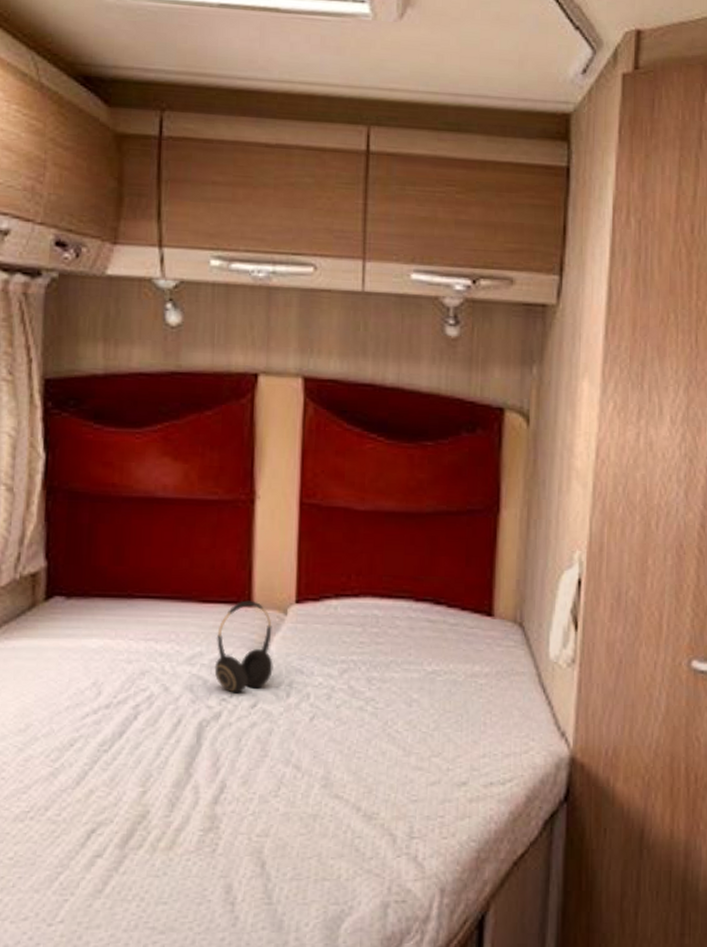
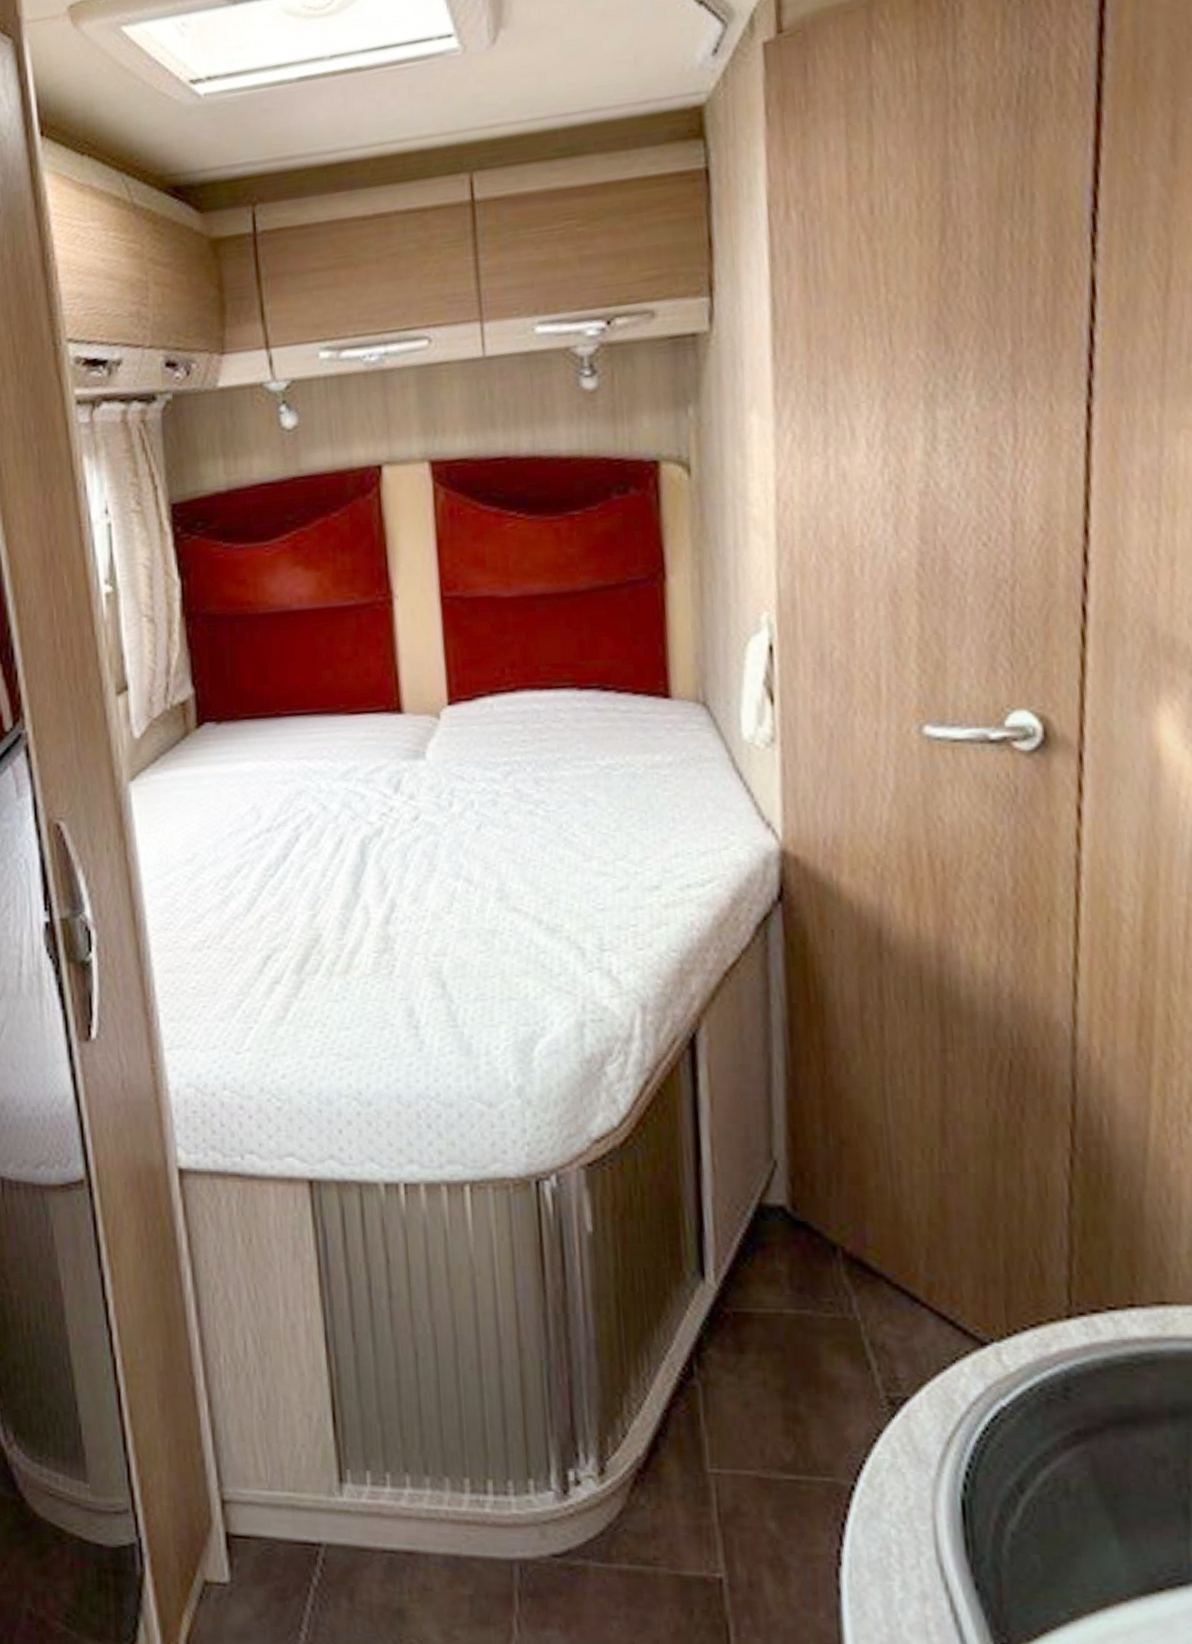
headphones: present [214,600,273,693] -> none [368,707,432,807]

